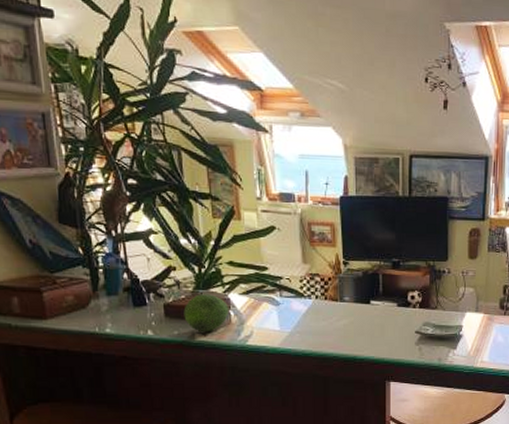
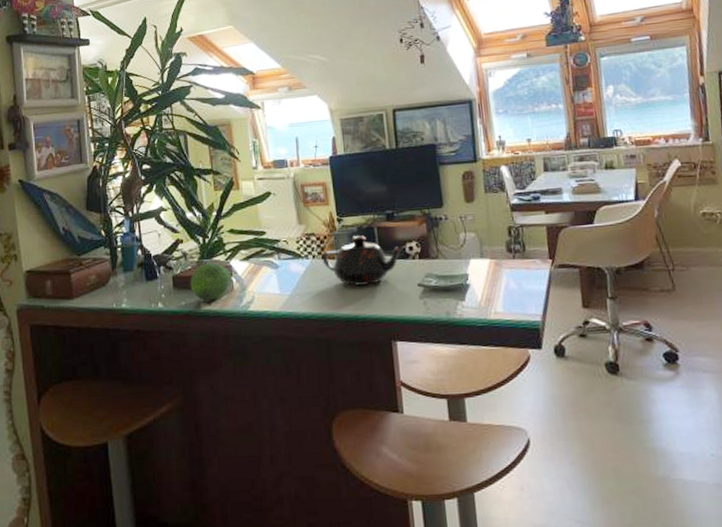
teapot: none [325,281,408,330] -> present [321,235,406,287]

